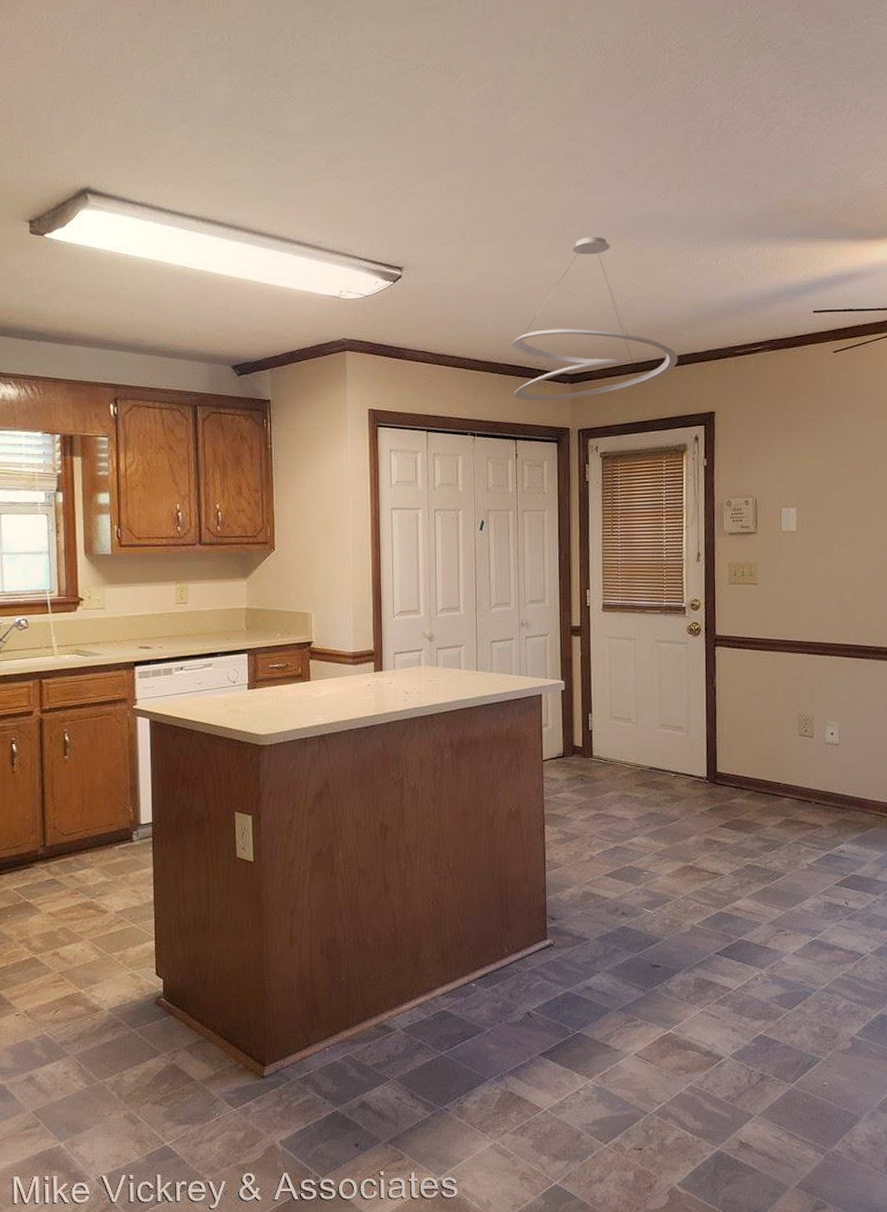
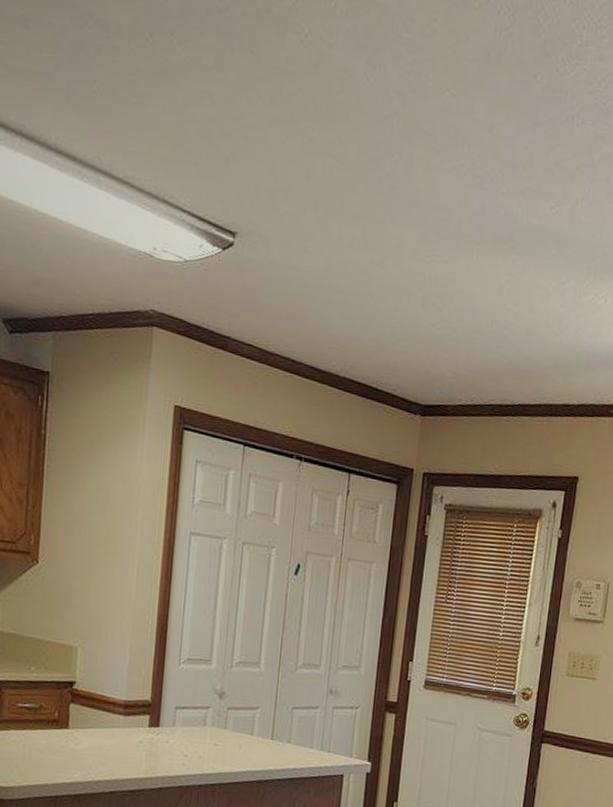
ceiling light fixture: present [511,236,678,402] -> none [354,240,547,436]

